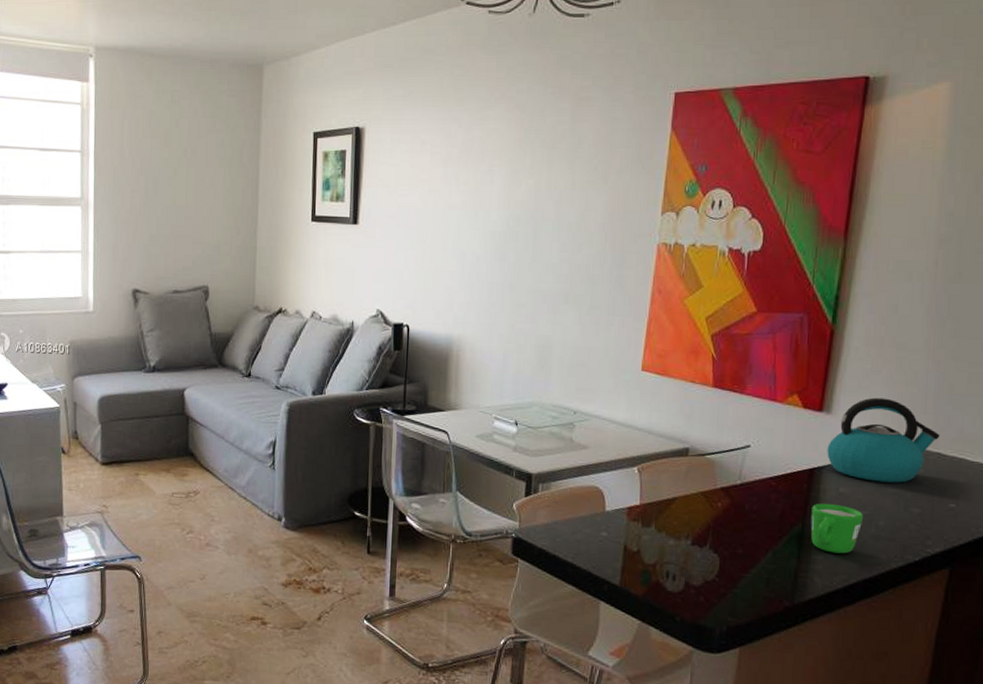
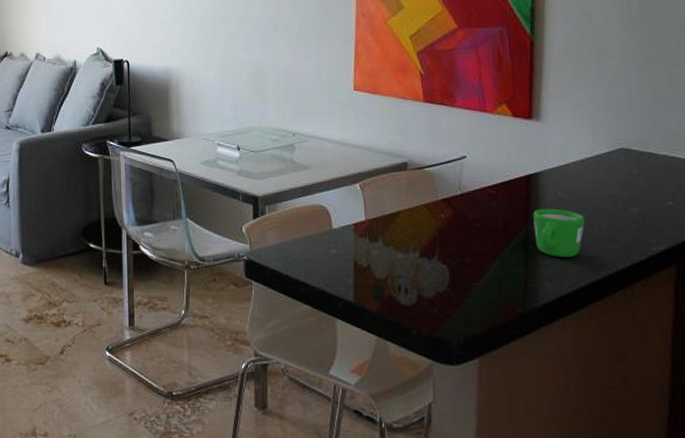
kettle: present [827,397,940,483] -> none [541,102,649,184]

